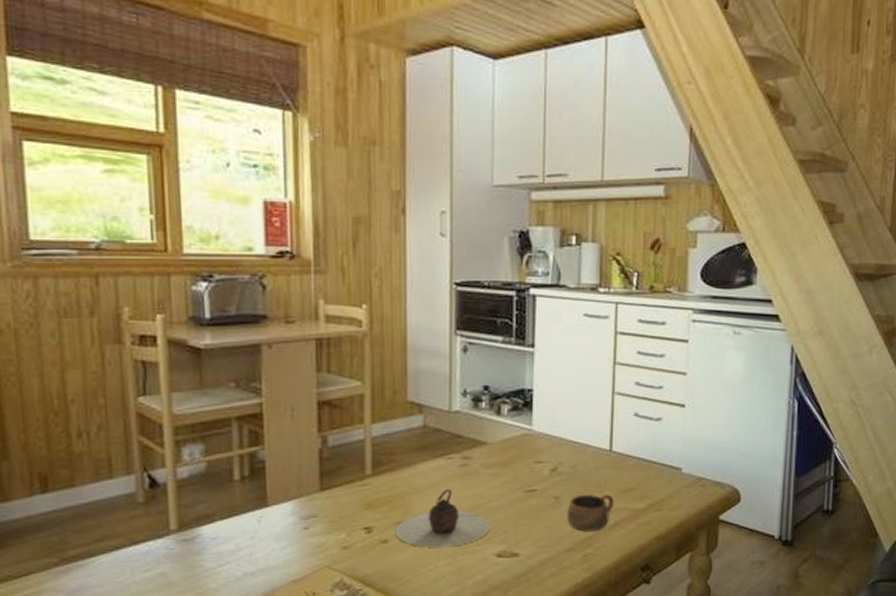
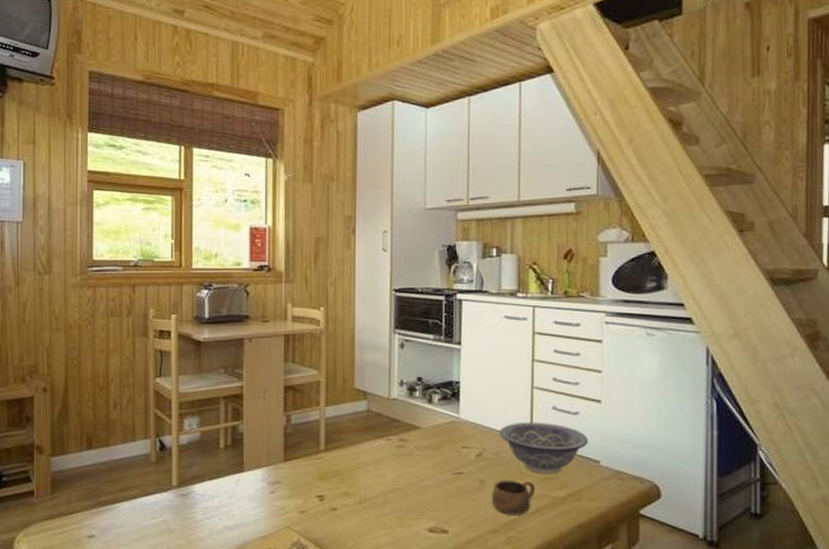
teapot: present [395,489,490,548] -> none [342,467,423,519]
decorative bowl: none [576,430,670,486] -> present [499,422,588,474]

